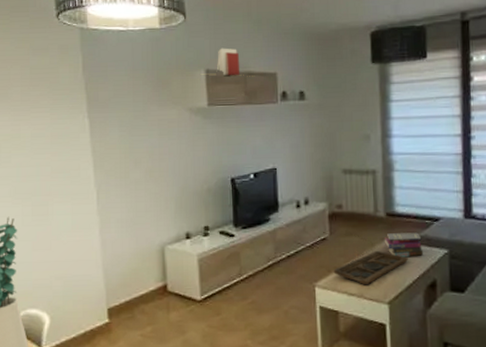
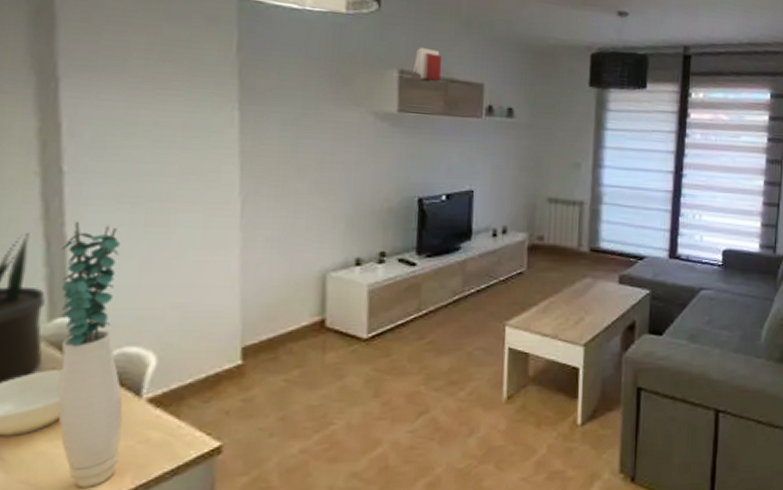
decorative tray: present [333,251,408,285] -> none [527,289,609,326]
books: present [384,232,424,258] -> none [585,270,625,297]

